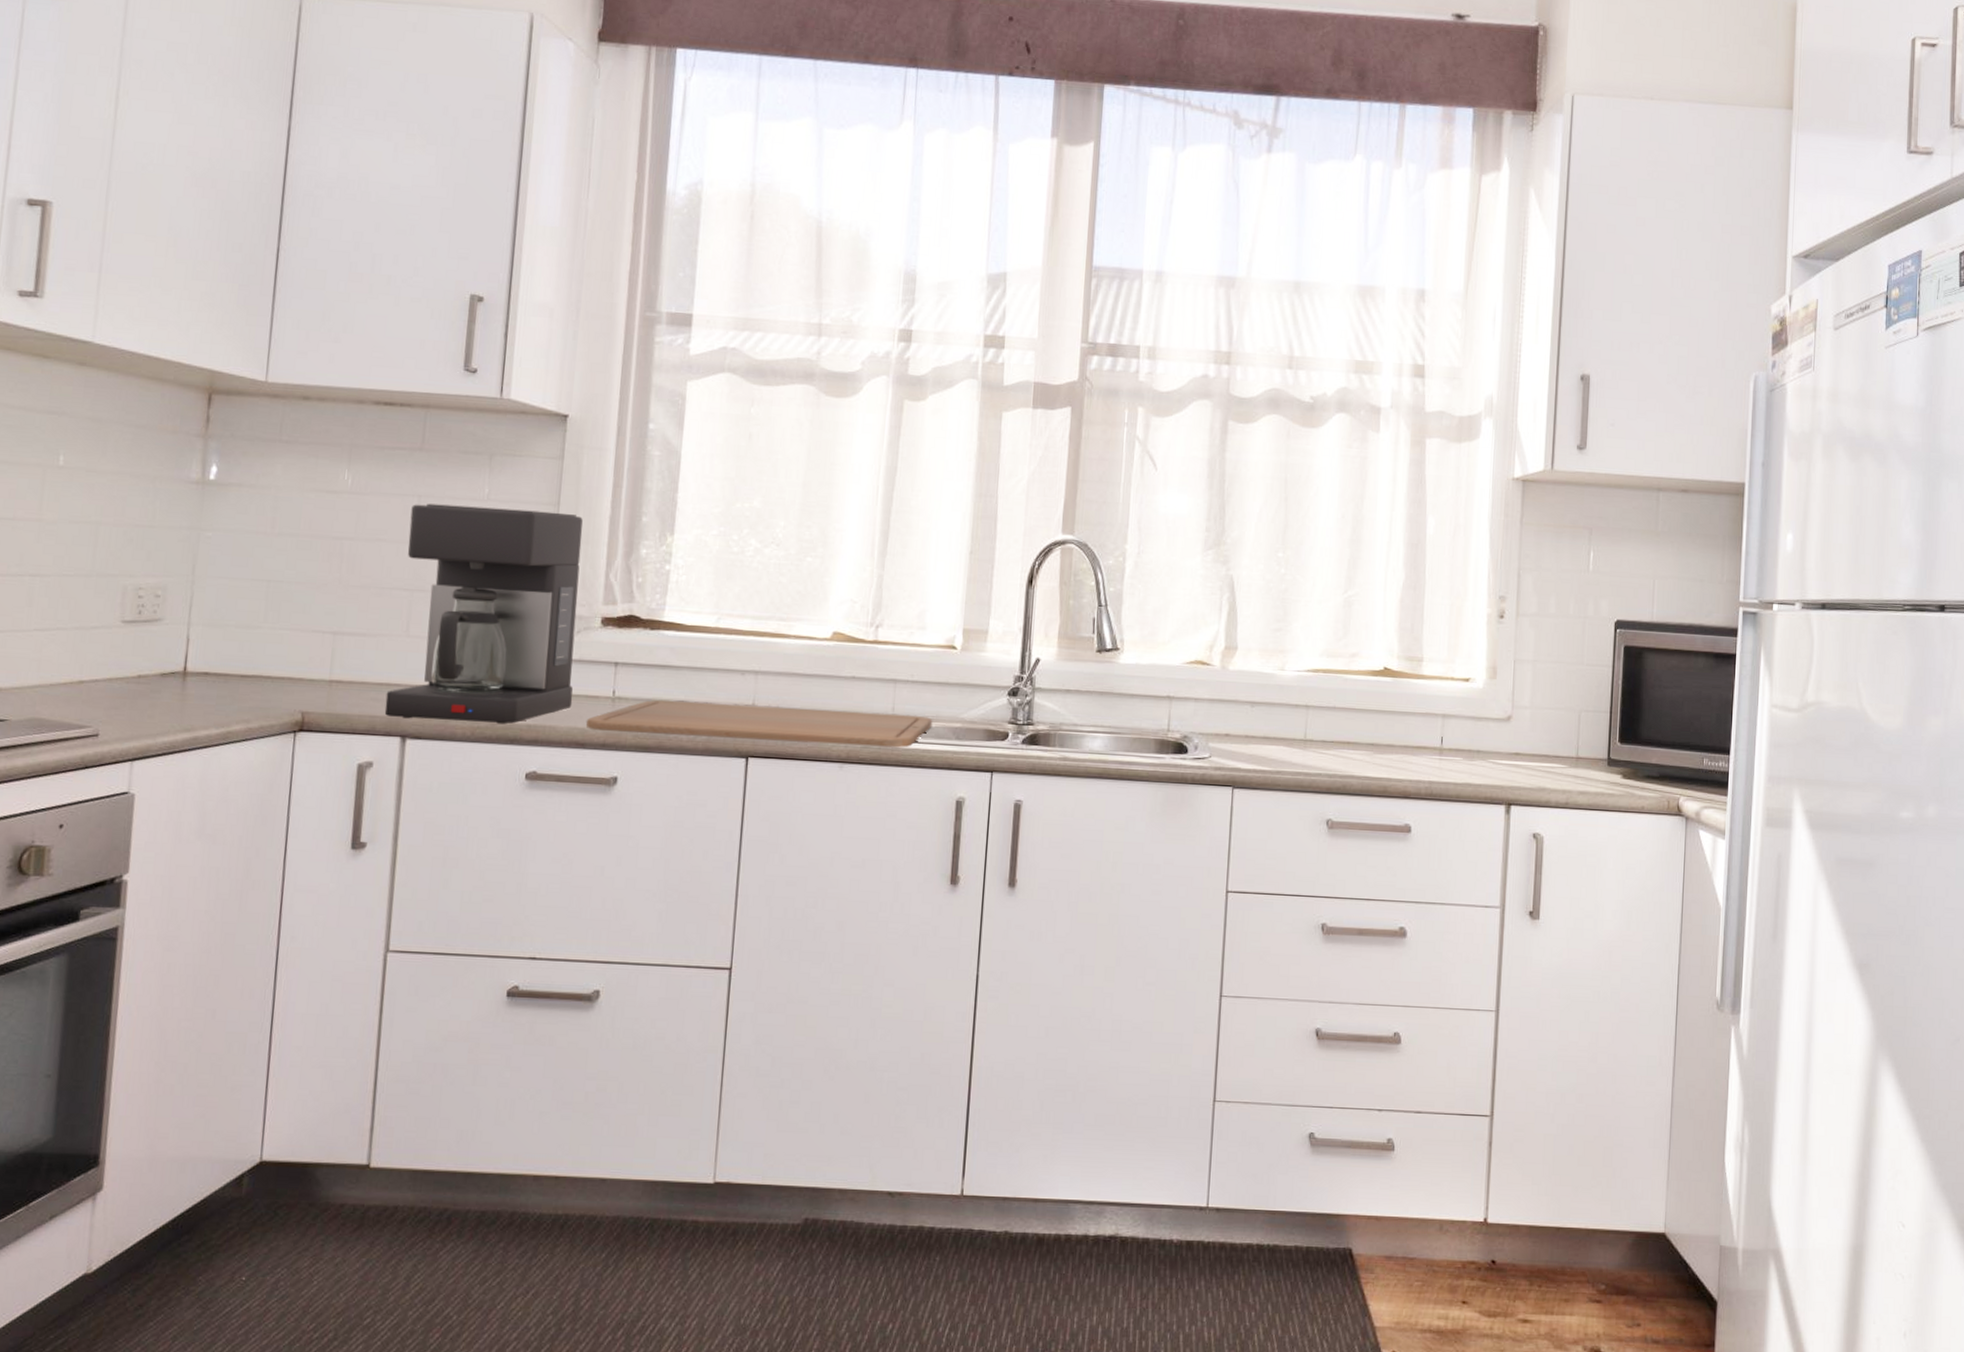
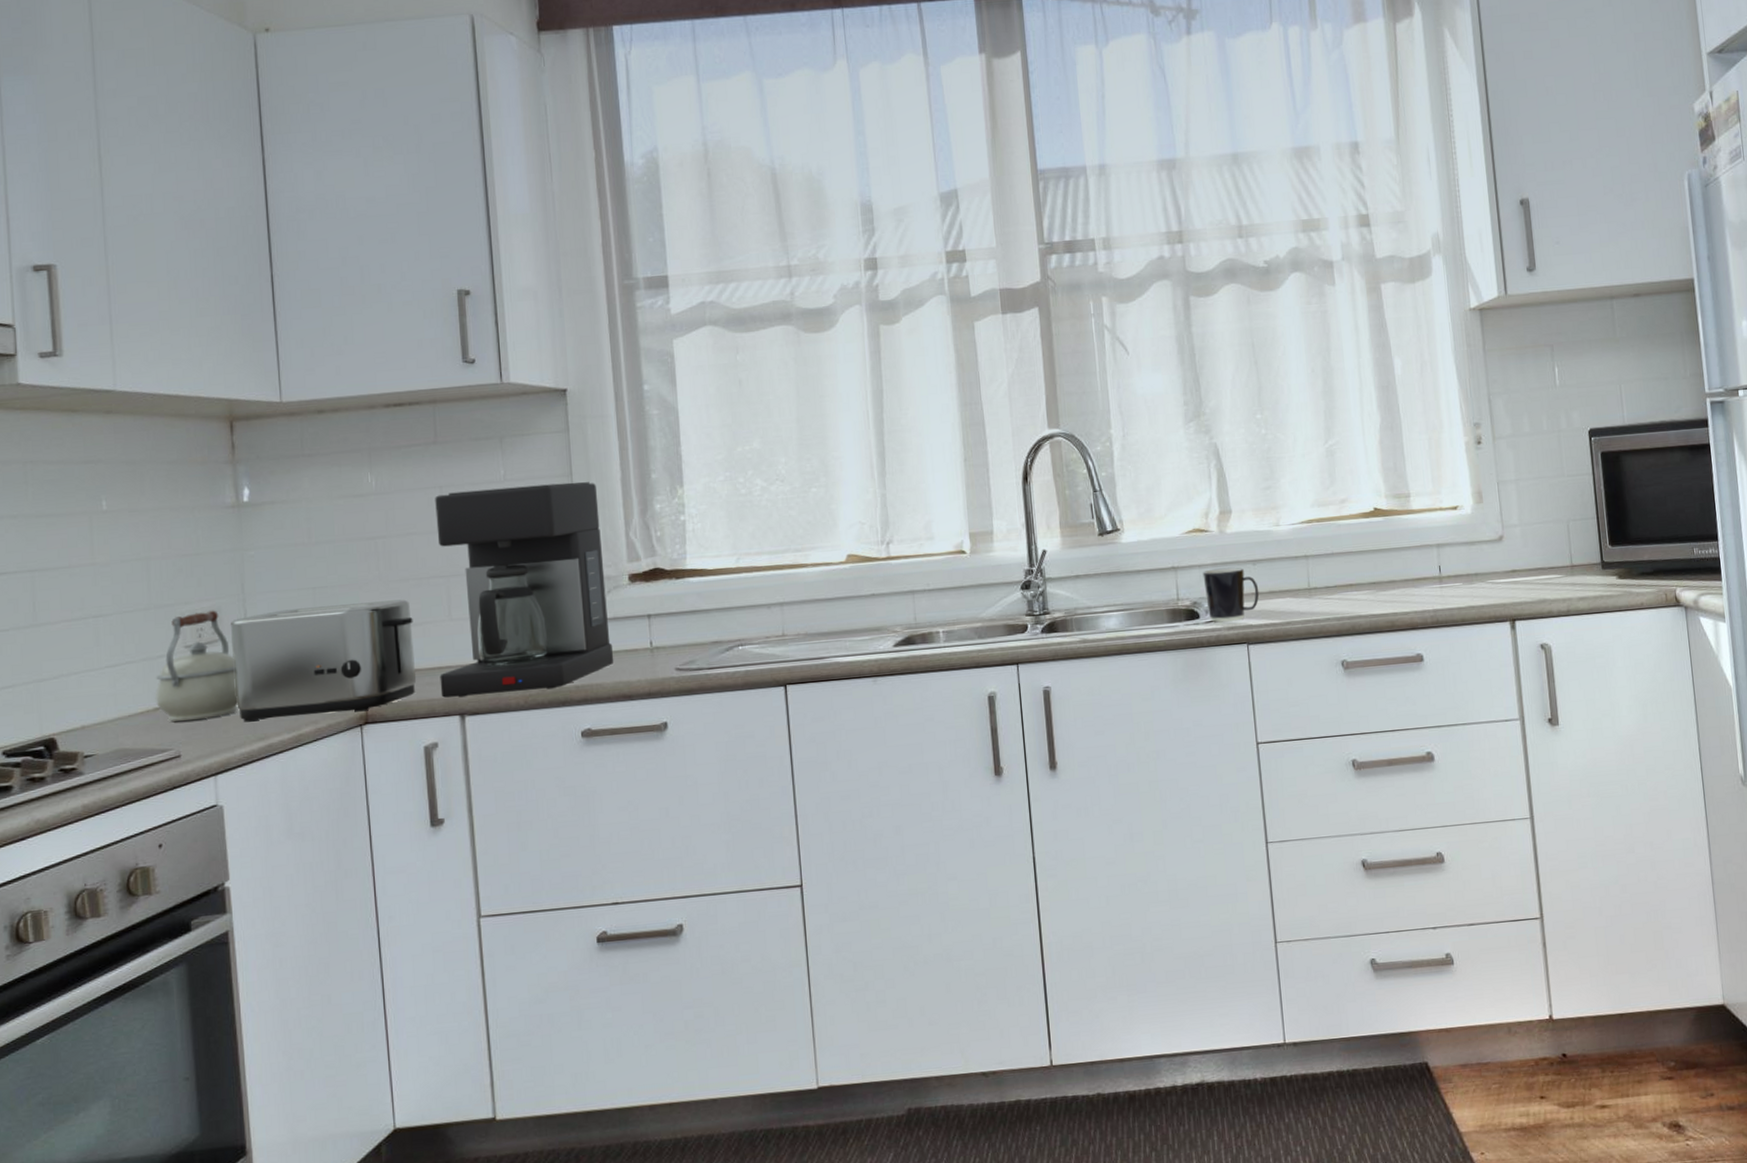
kettle: none [82,587,172,700] -> present [155,610,238,722]
toaster: none [167,598,368,718] -> present [230,599,417,722]
chopping board: present [585,700,933,748] -> none [629,621,955,682]
mug: none [1197,704,1253,762] -> present [1202,567,1259,623]

